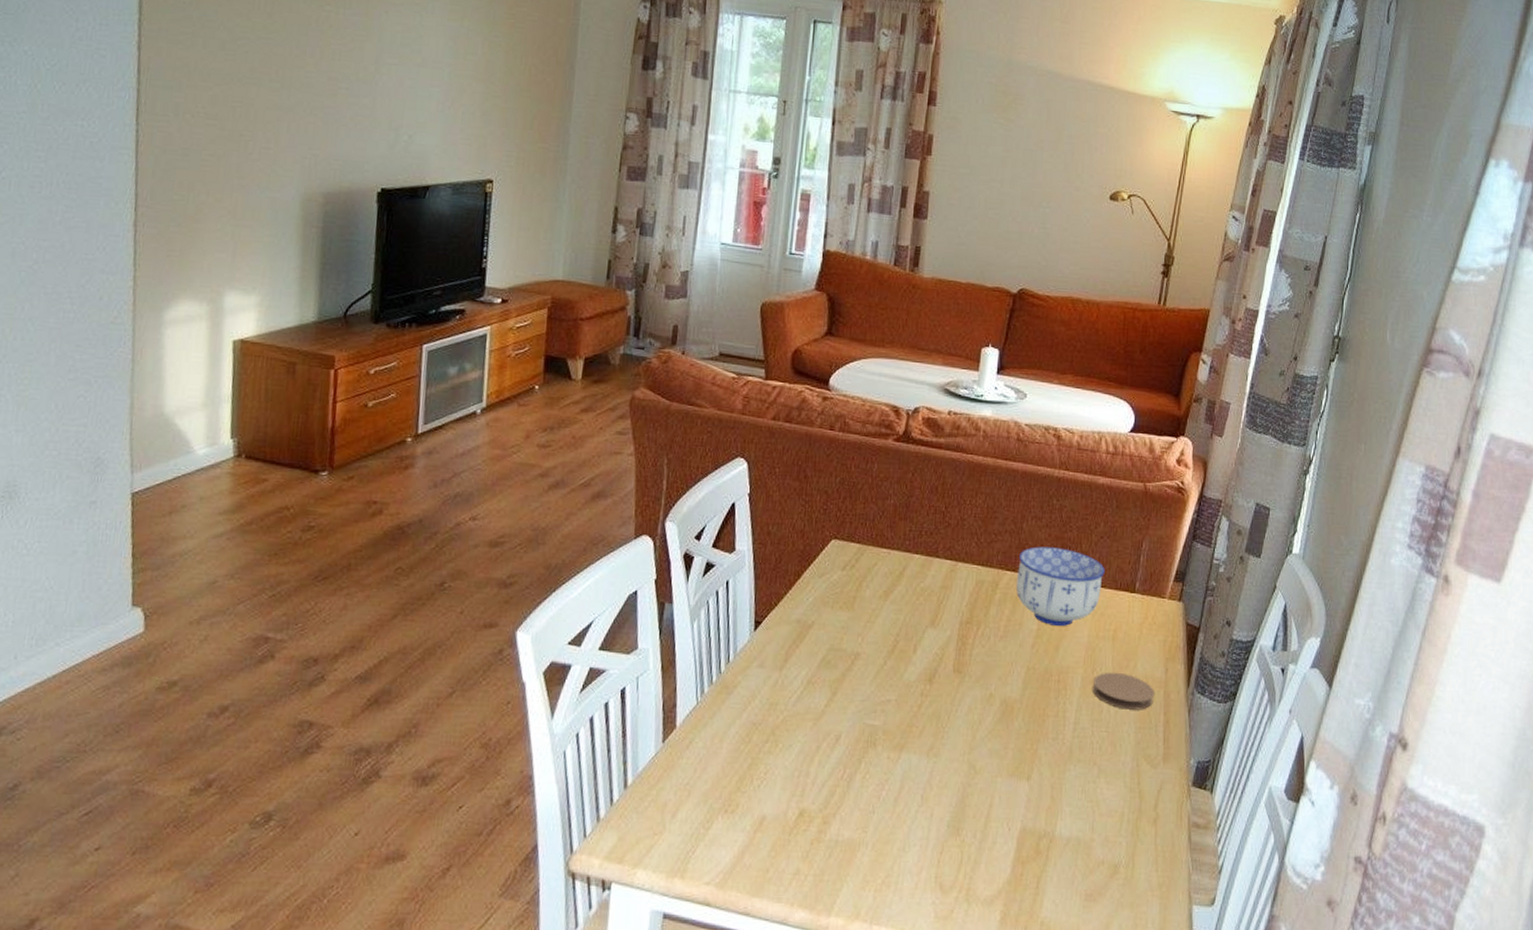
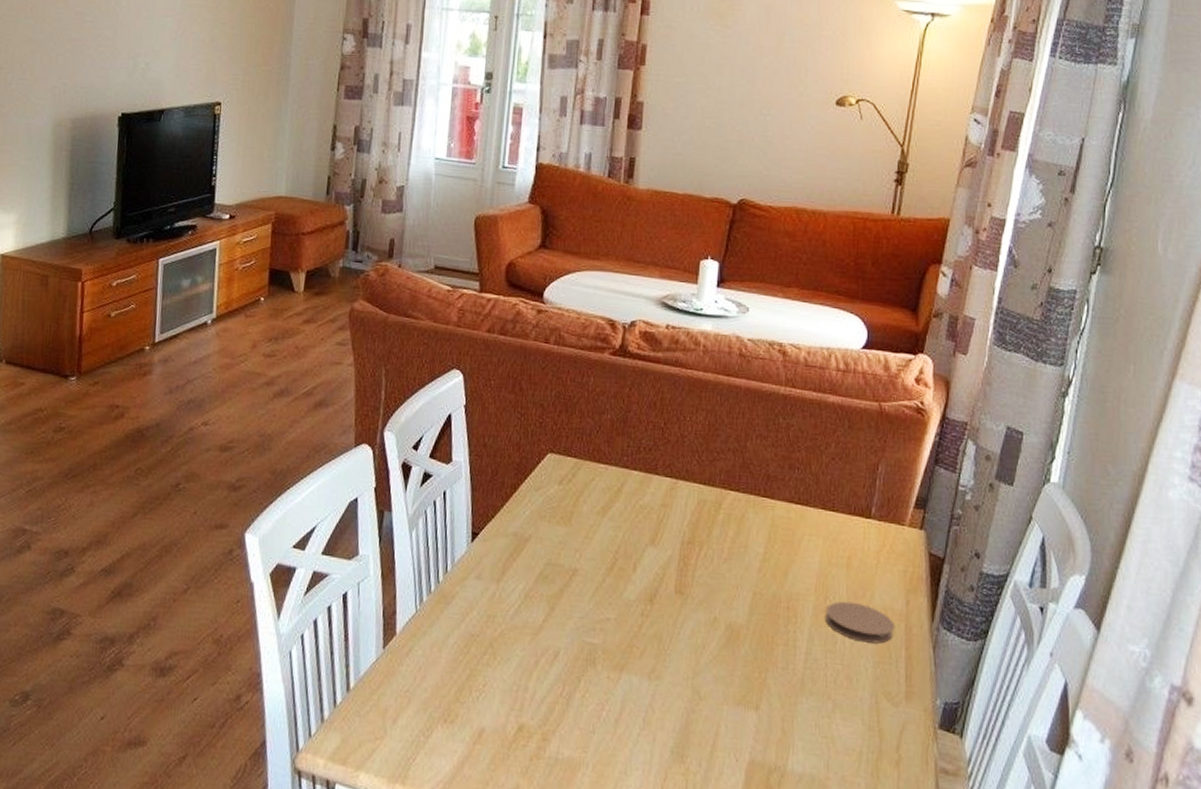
bowl: present [1015,546,1105,626] -> none [740,466,837,551]

